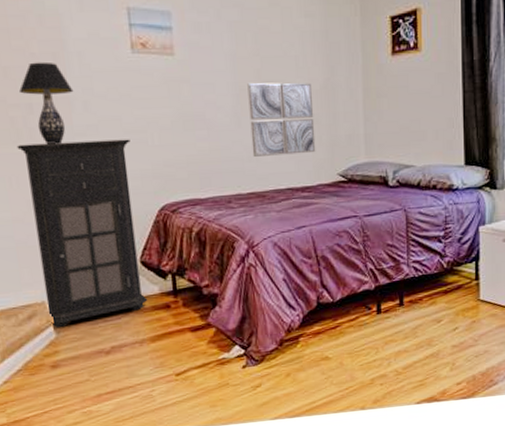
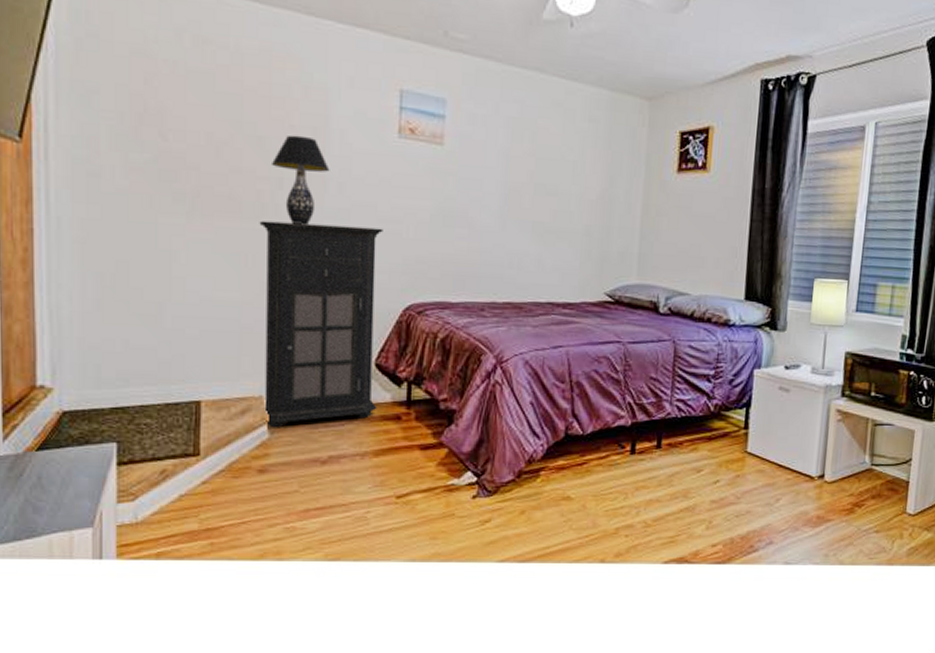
wall art: present [247,82,316,157] -> none [514,183,587,267]

